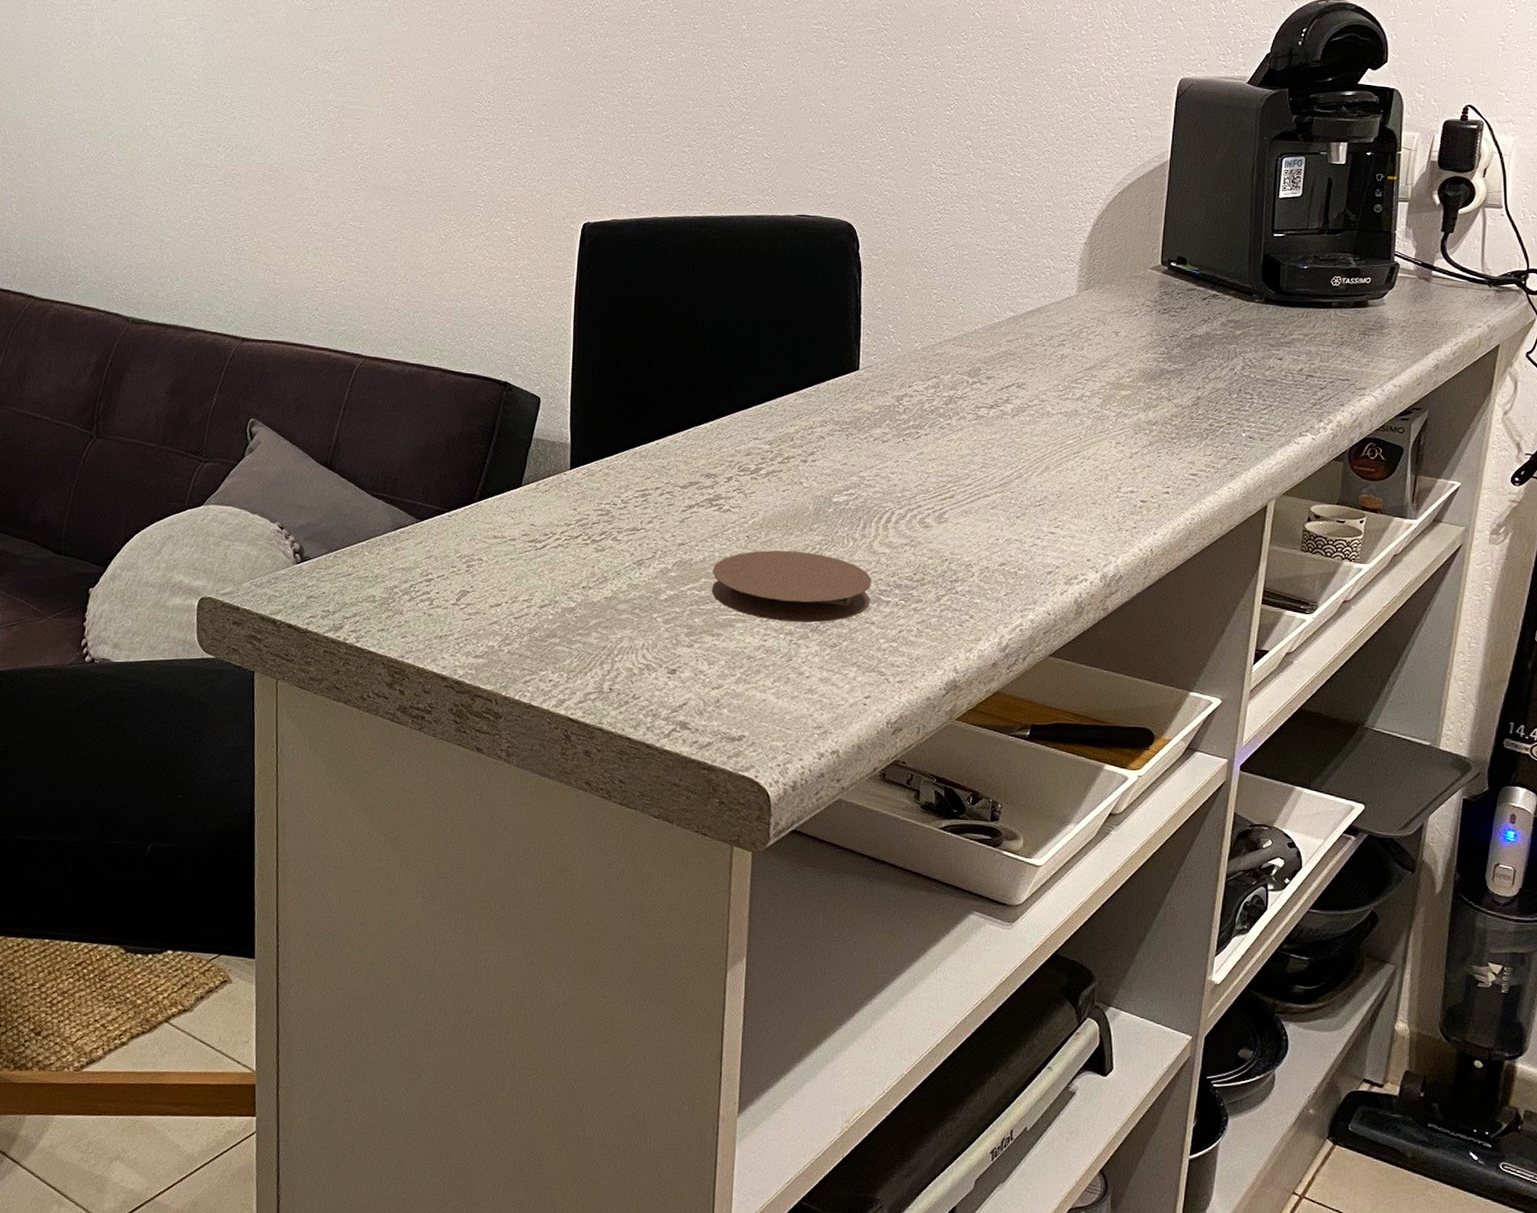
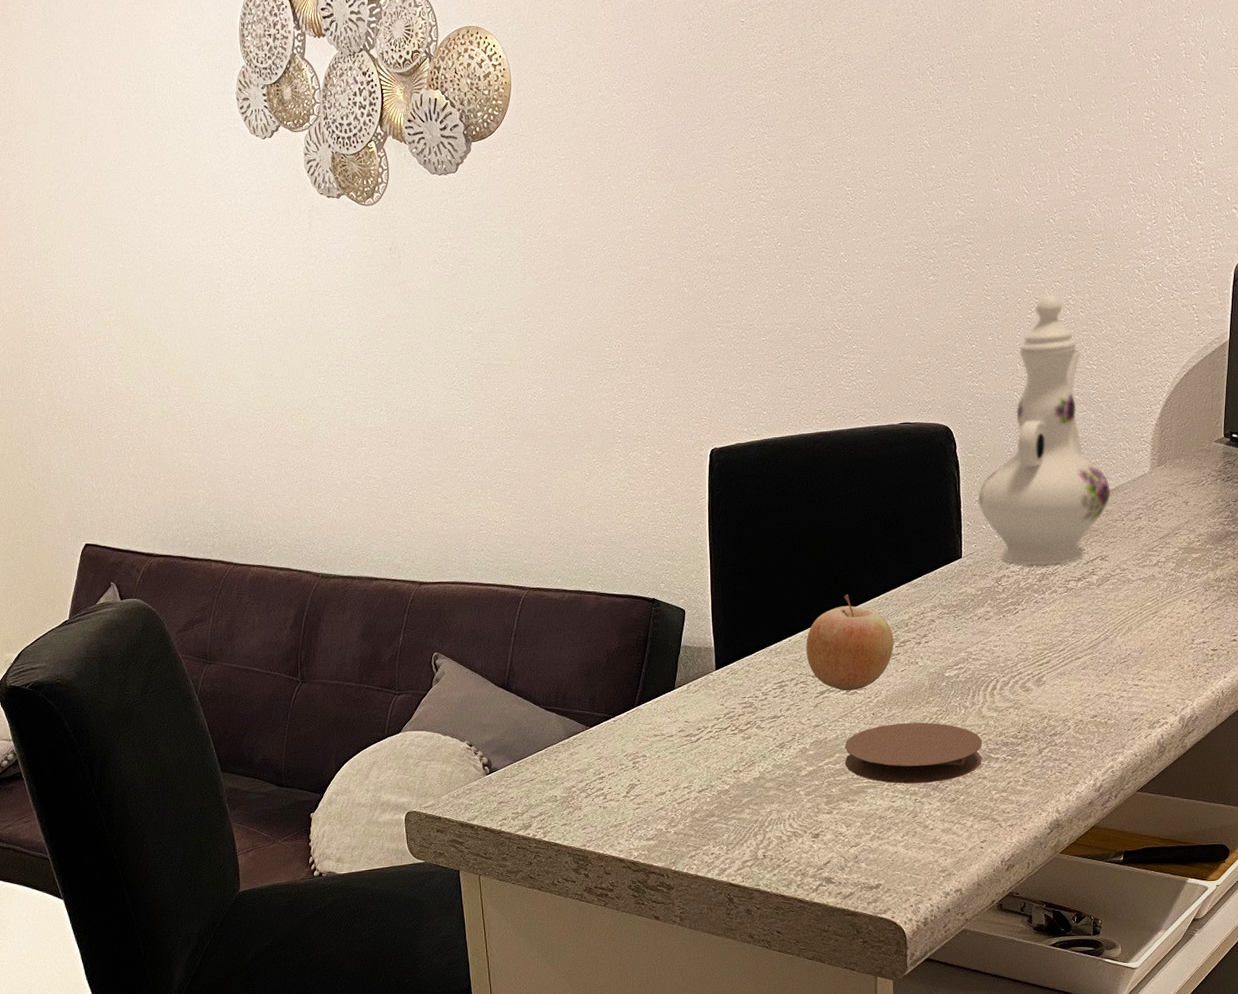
fruit: none [675,398,776,508] -> present [806,594,894,691]
ewer: none [880,92,1031,387] -> present [978,294,1110,566]

